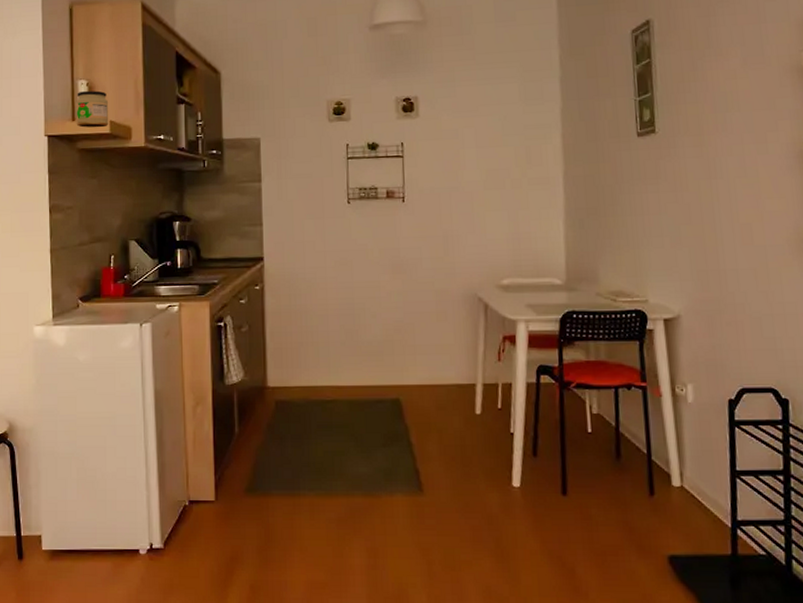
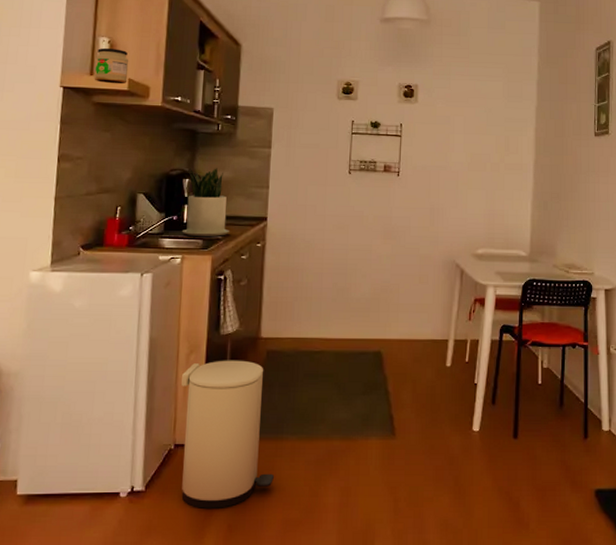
planter: none [176,208,225,283] -> present [181,168,229,237]
pedal bin: none [189,411,295,568] -> present [180,360,275,508]

